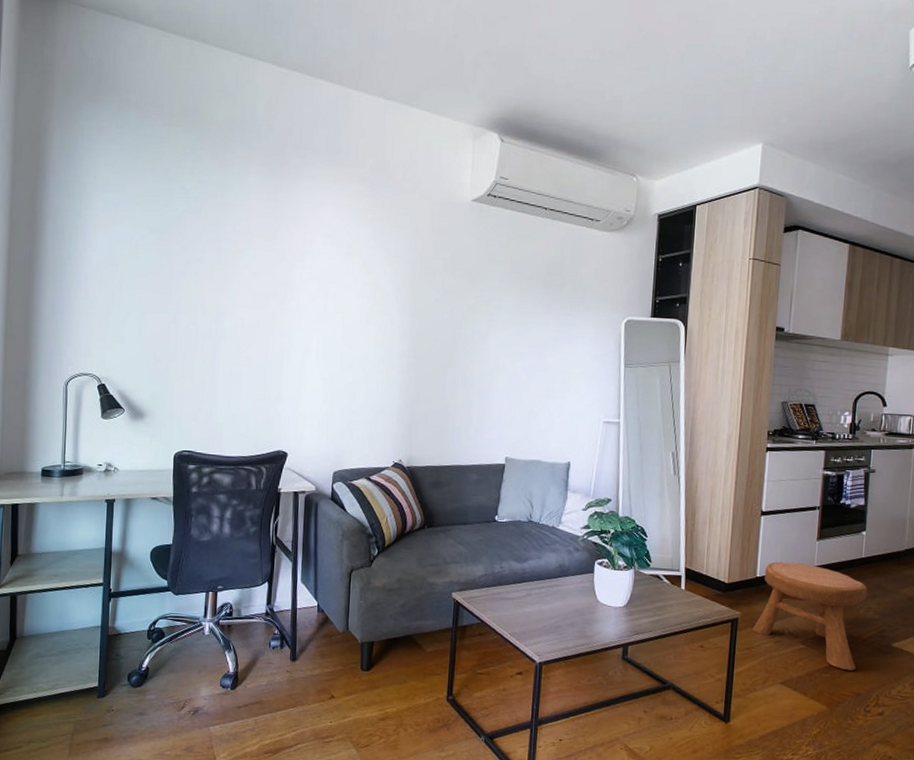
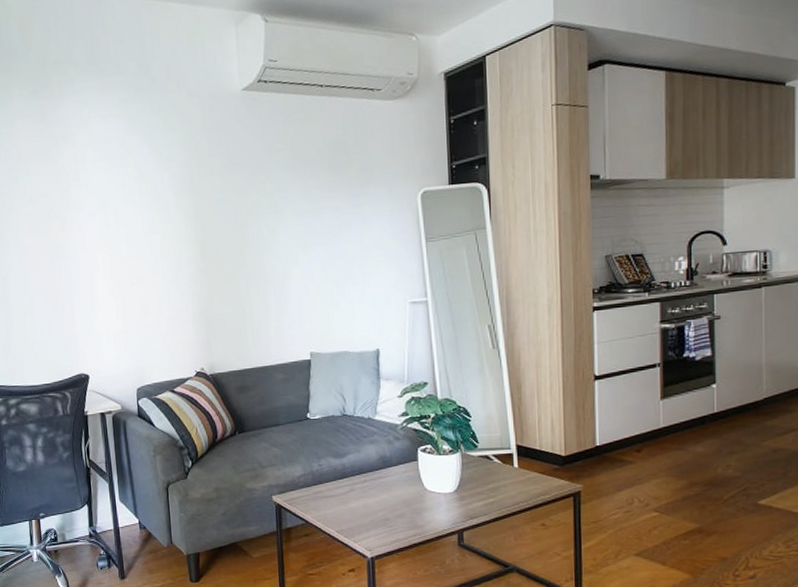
stool: present [753,562,868,671] -> none [598,426,724,535]

